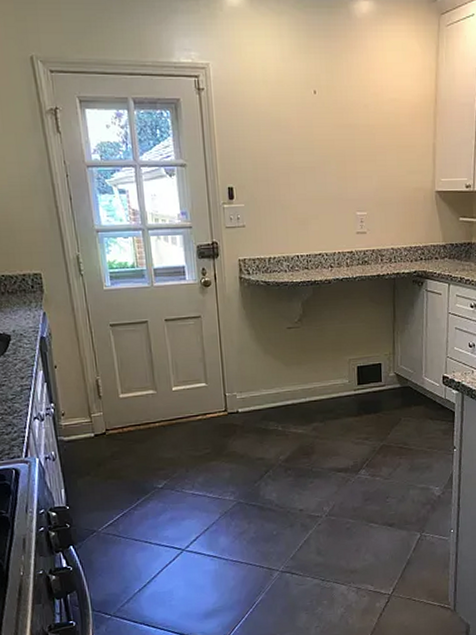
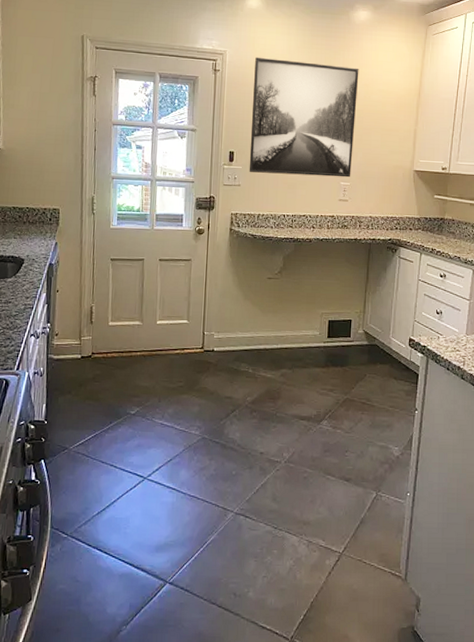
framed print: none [244,68,368,210] -> present [249,57,359,178]

